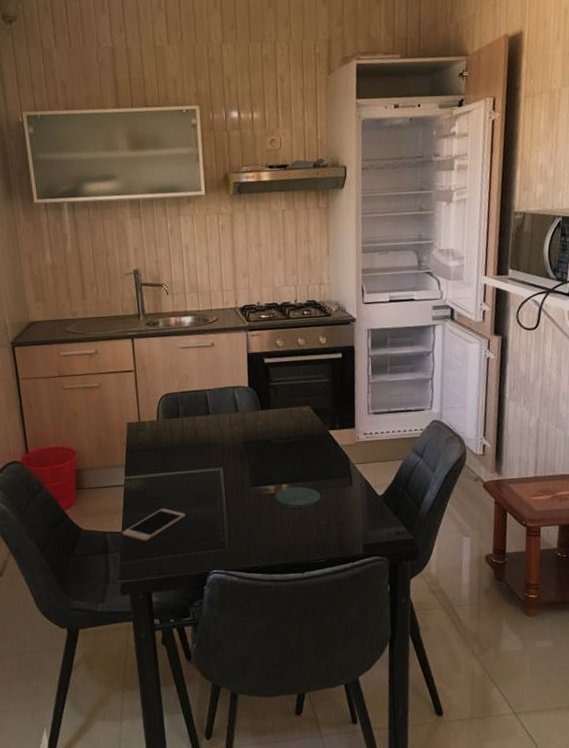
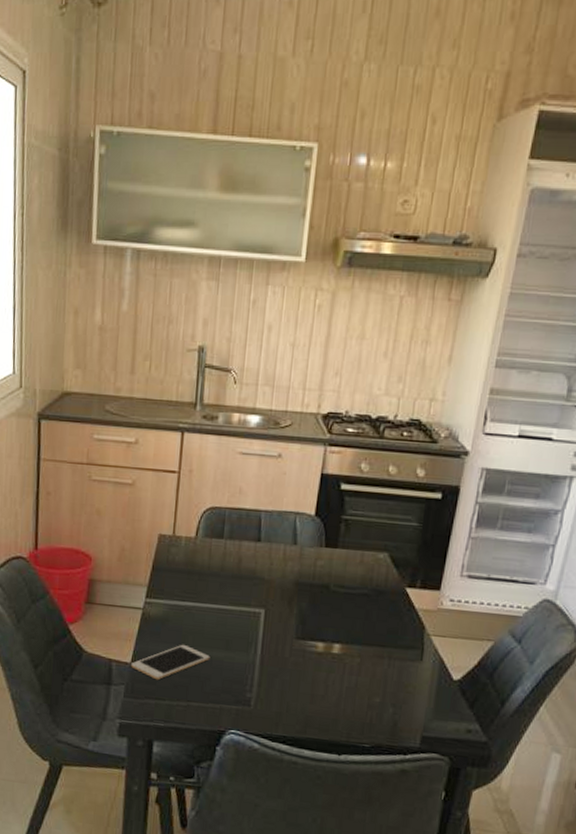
saucer: present [275,487,321,509] -> none [322,648,380,678]

